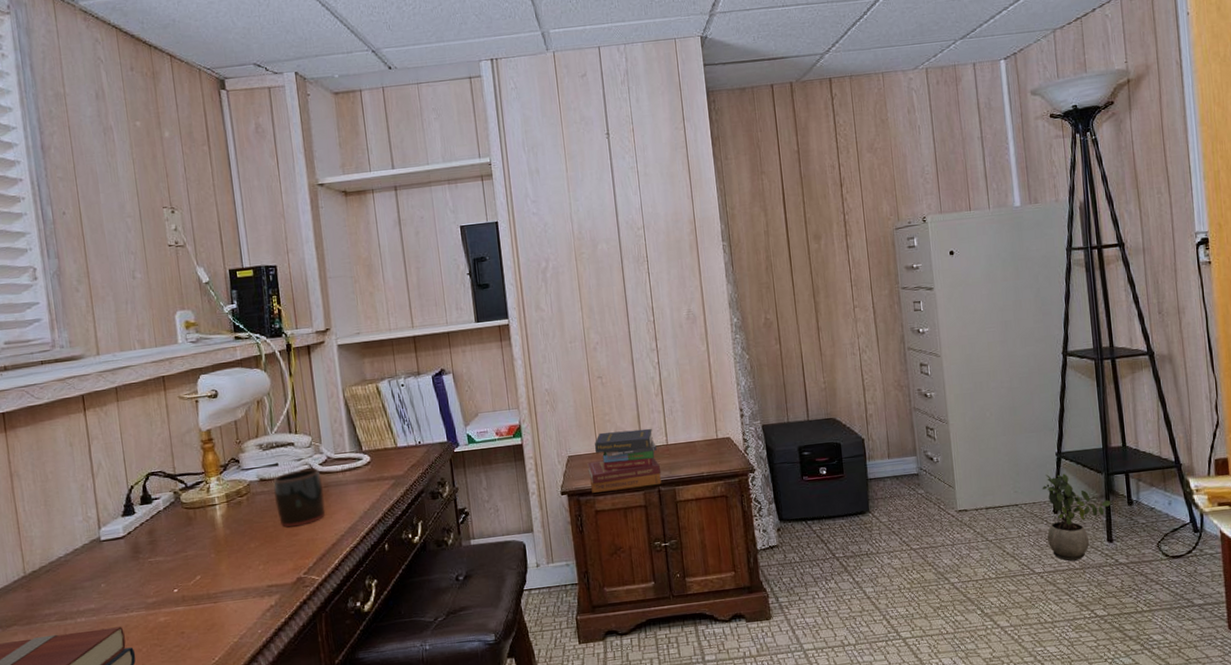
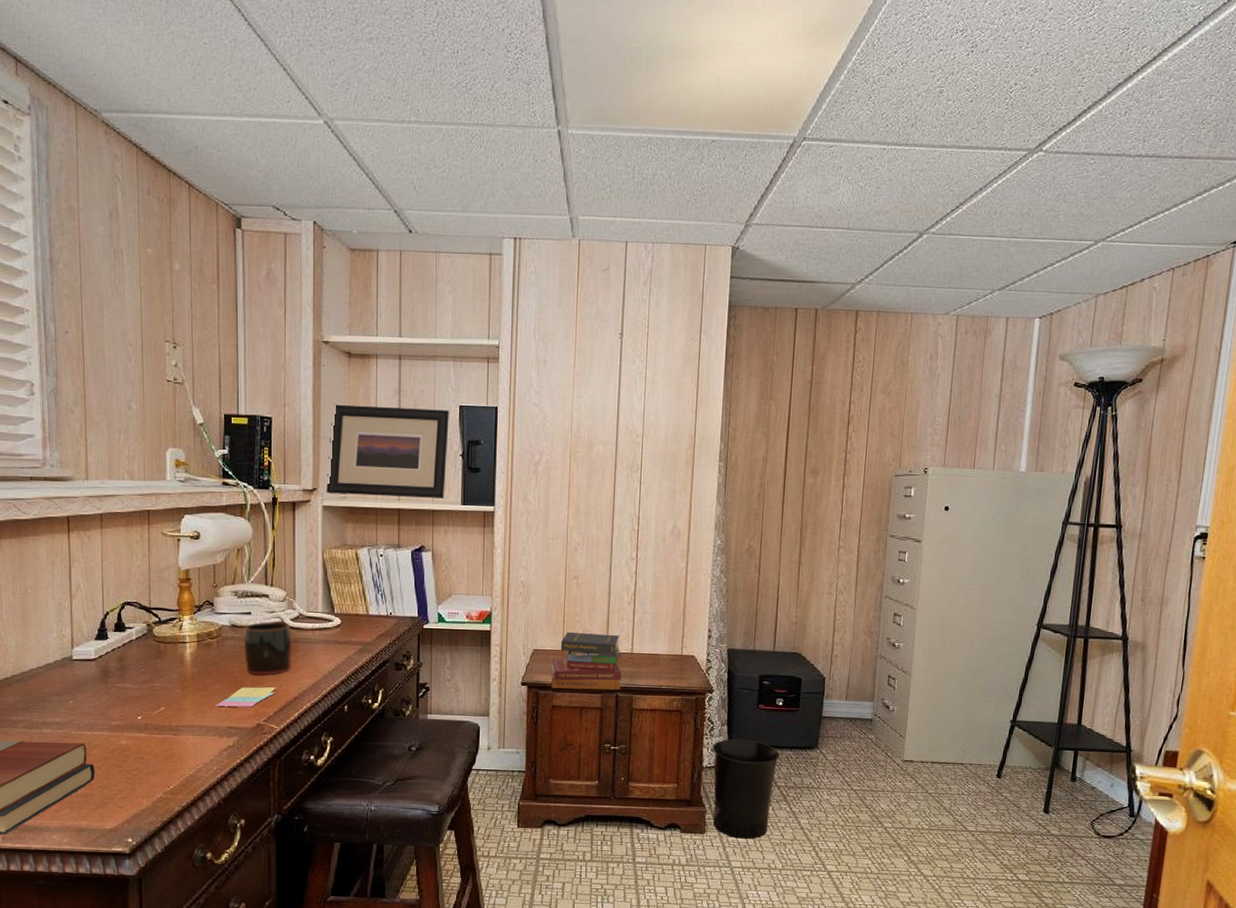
sticky notes: none [252,537,313,567] -> present [215,687,276,707]
picture frame: none [336,232,458,332] -> present [326,404,449,498]
waste bin: none [763,514,835,619] -> present [712,738,779,839]
potted plant: present [1042,474,1111,561] -> none [985,740,1055,825]

